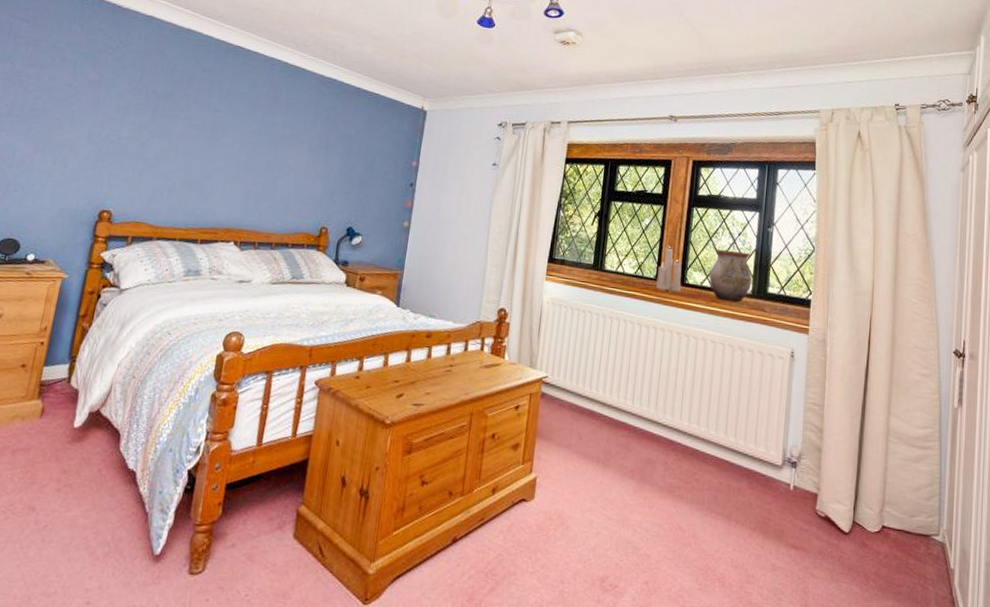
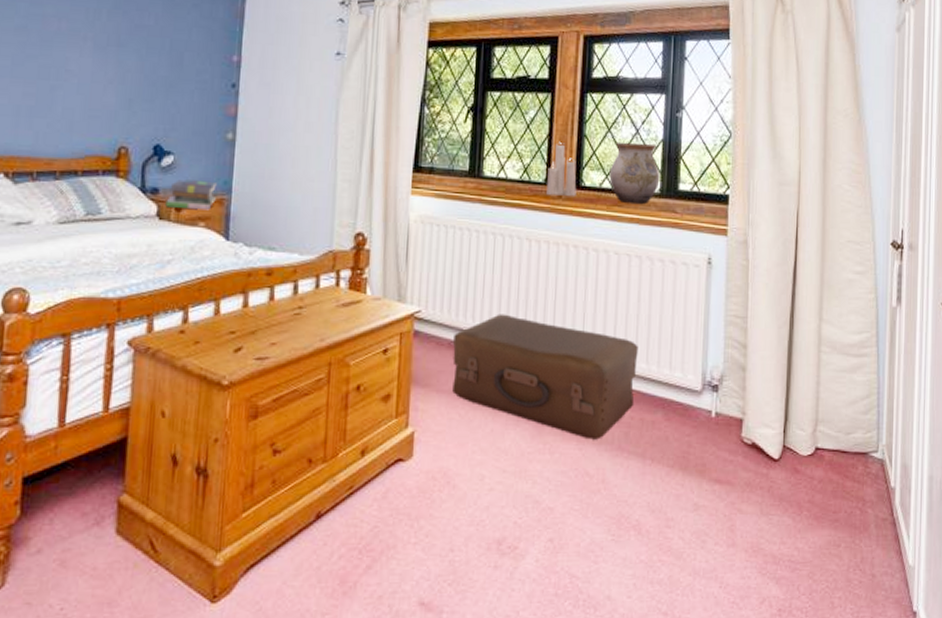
books: none [352,255,393,282] -> present [165,178,217,211]
suitcase: none [570,384,728,500] -> present [452,314,638,440]

